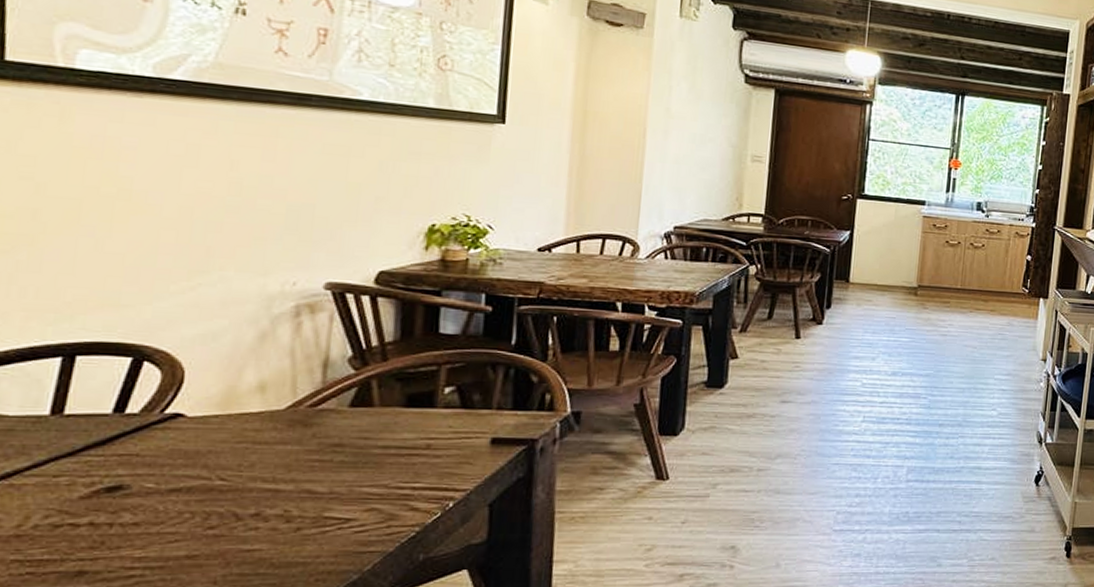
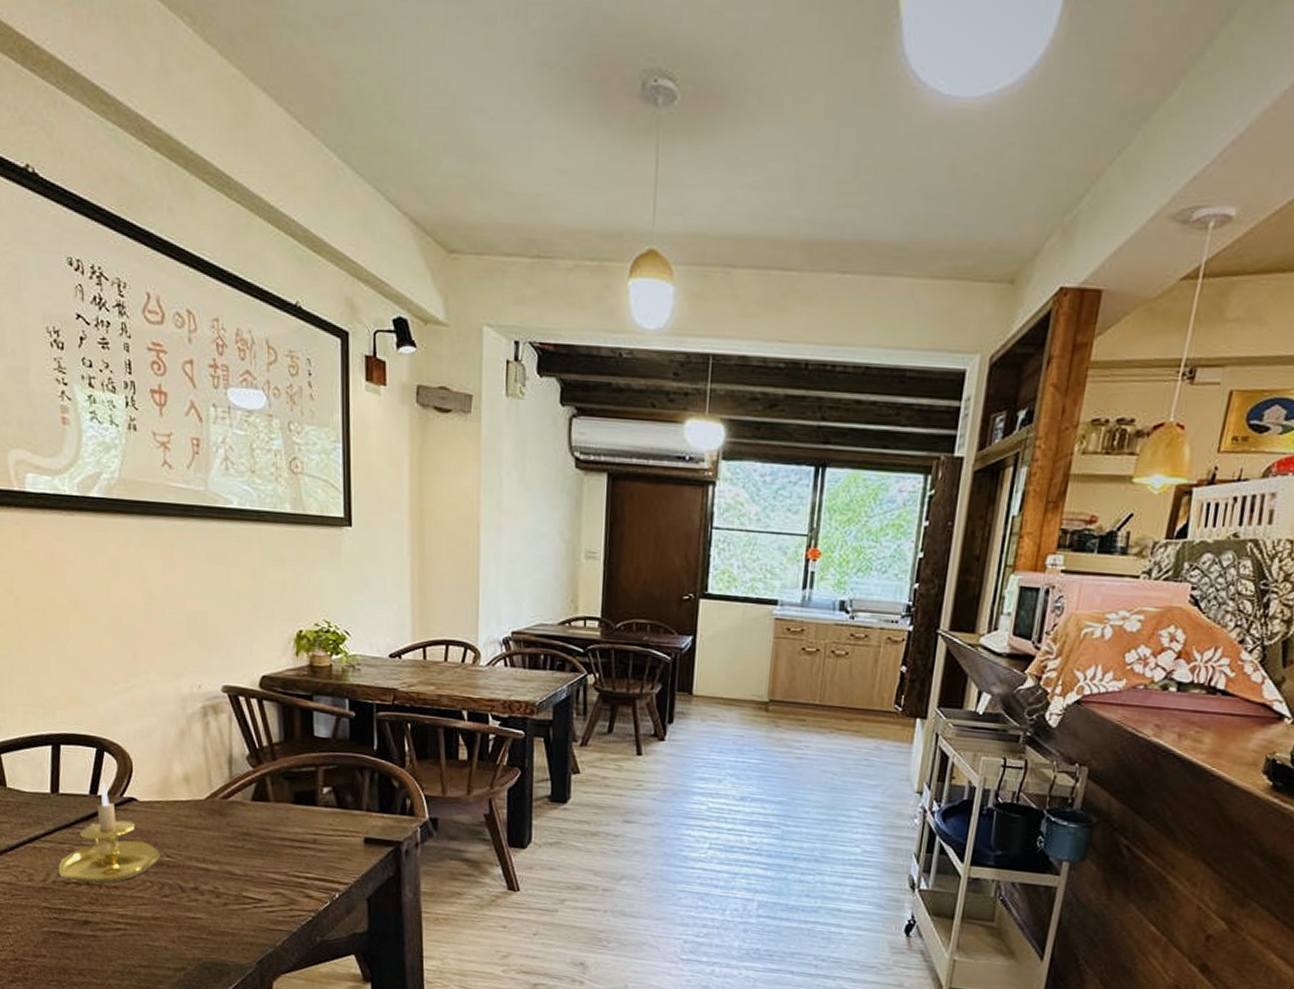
candle holder: none [45,396,212,523] -> present [58,781,161,884]

